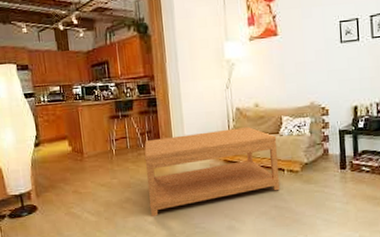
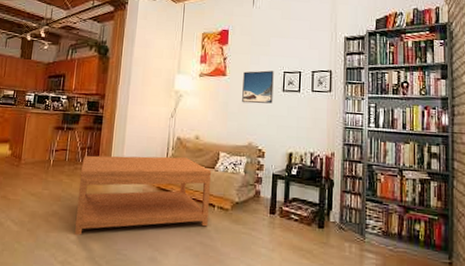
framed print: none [296,22,331,62] -> present [242,70,274,104]

